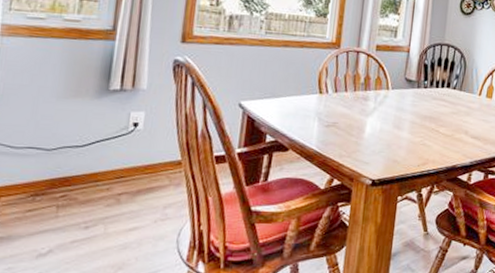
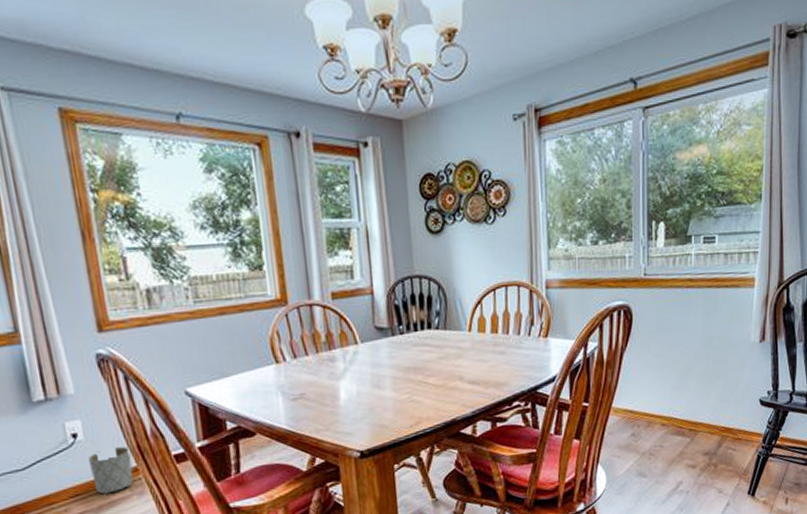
planter: none [139,141,179,181] -> present [87,446,133,495]

